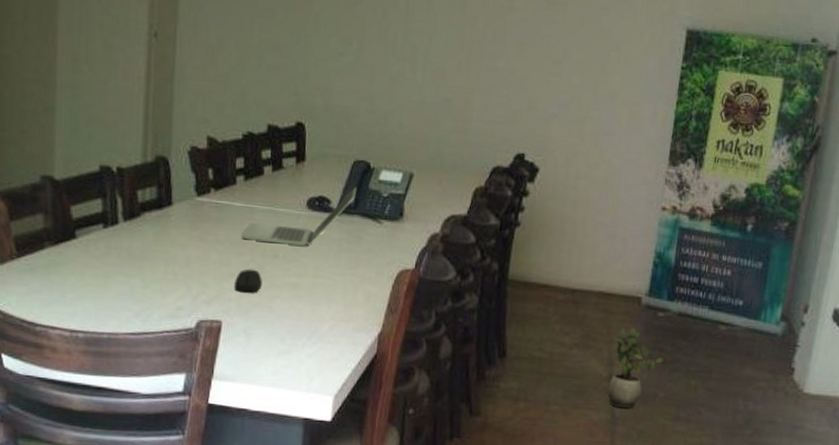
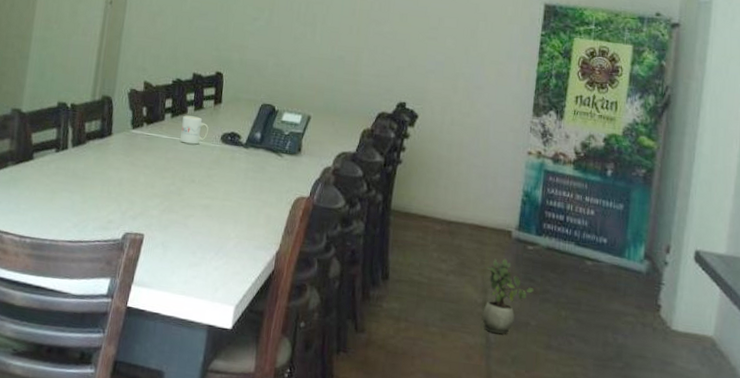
computer mouse: present [235,268,262,293] -> none [157,190,180,211]
laptop: present [241,187,357,246] -> none [165,126,264,174]
mug: none [256,177,292,213] -> present [179,115,209,145]

